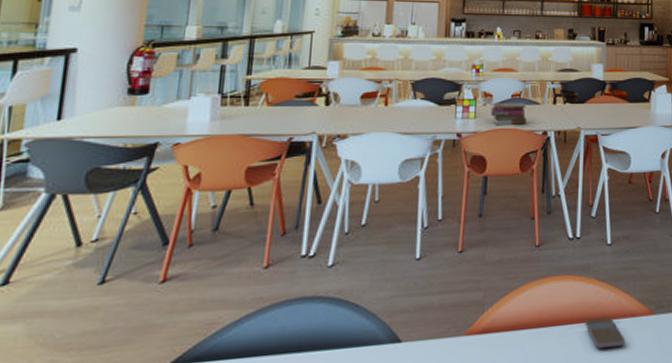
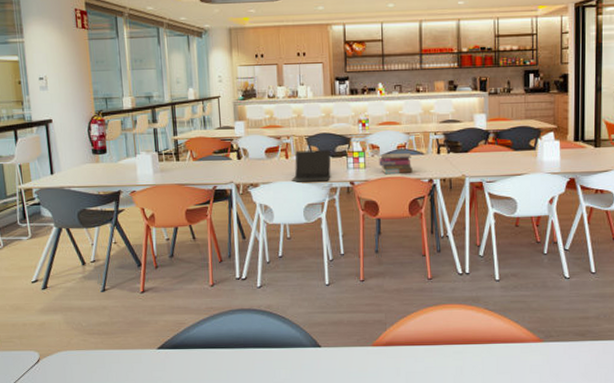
laptop: none [389,97,438,134] -> present [292,150,331,183]
smartphone: present [585,316,625,349] -> none [477,340,515,366]

